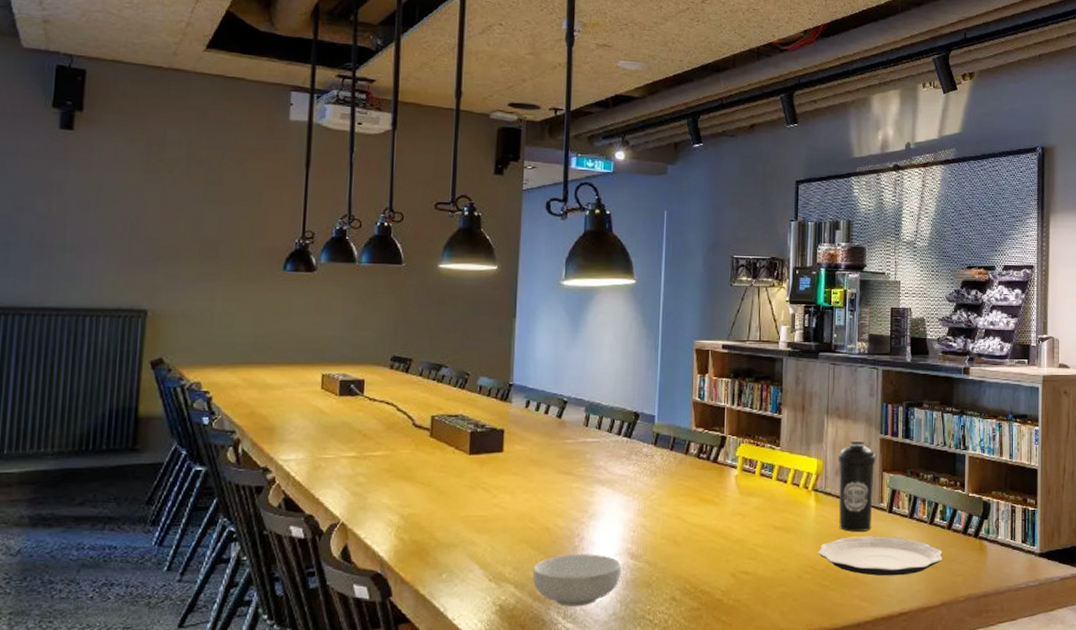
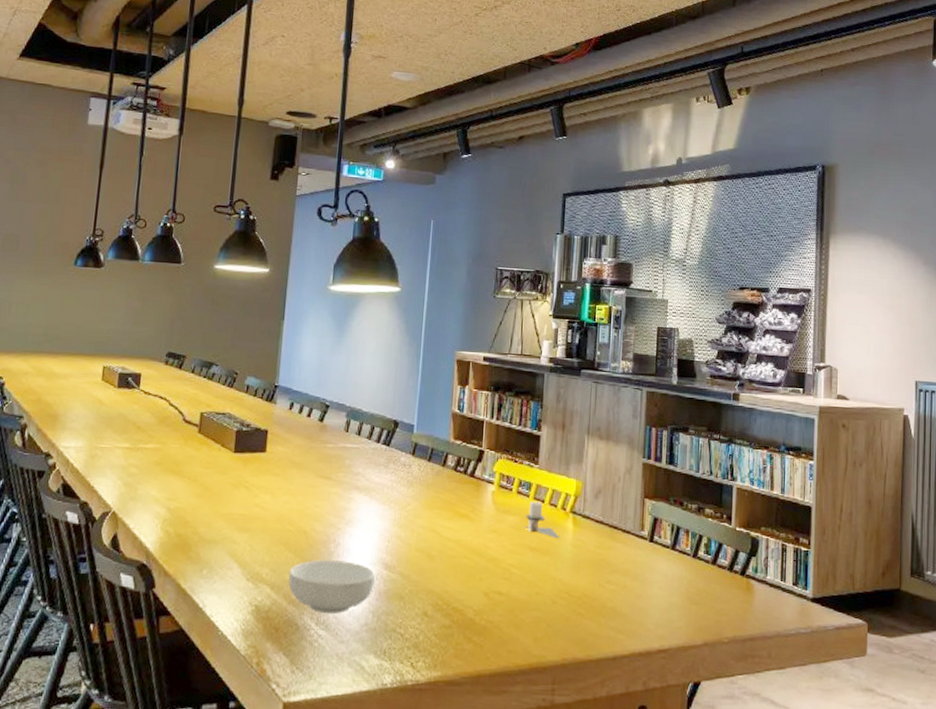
candle: none [768,482,803,517] -> present [524,501,560,539]
plate: present [818,536,942,576] -> none [574,564,706,610]
water bottle: present [838,440,876,532] -> none [597,463,638,560]

